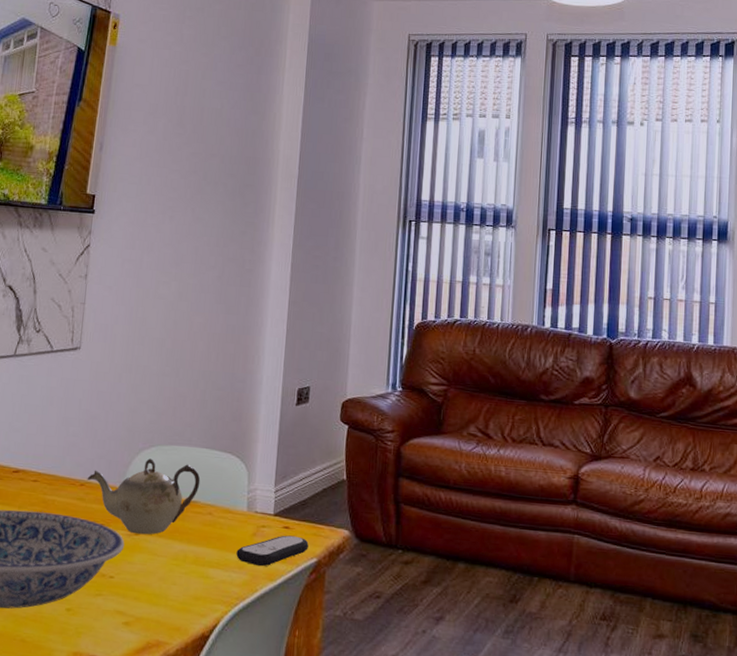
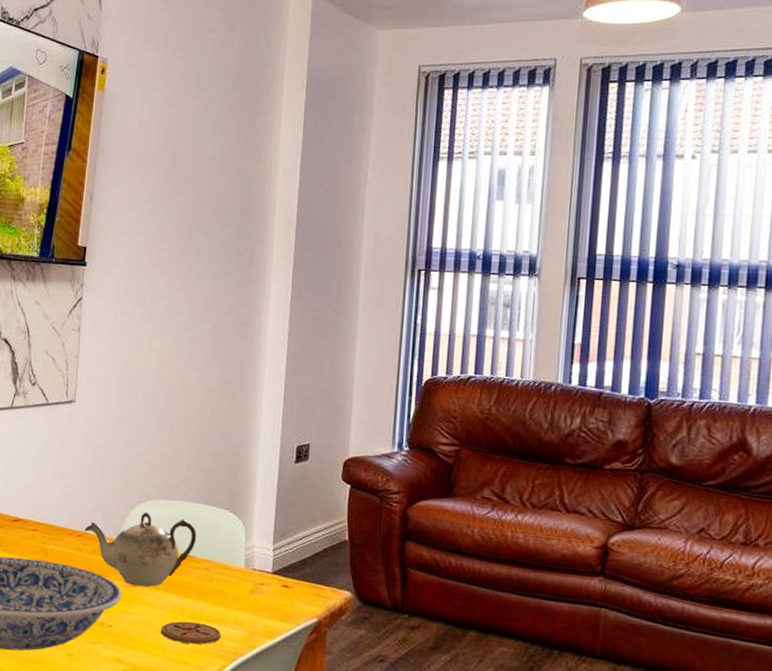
coaster: none [162,568,223,591] -> present [160,621,221,645]
remote control: present [236,535,309,567] -> none [234,593,309,624]

